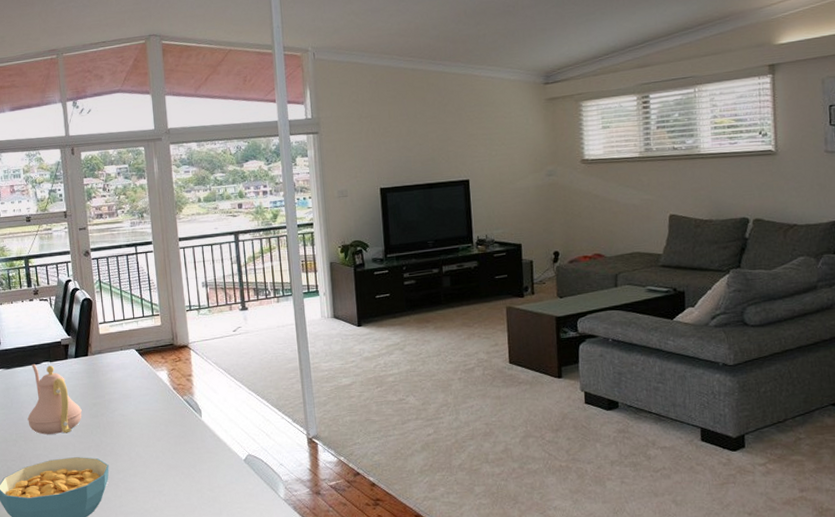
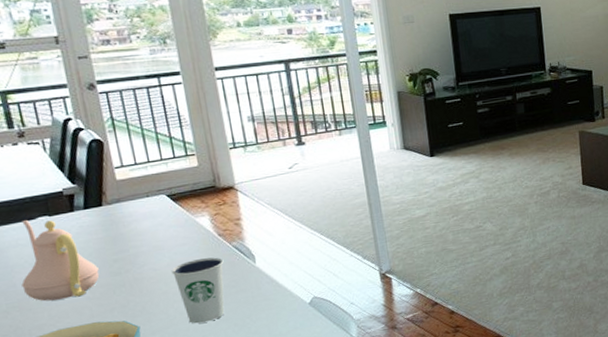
dixie cup: none [135,408,176,468] -> present [171,257,225,324]

